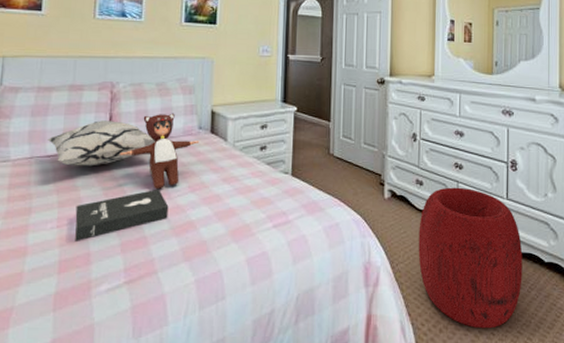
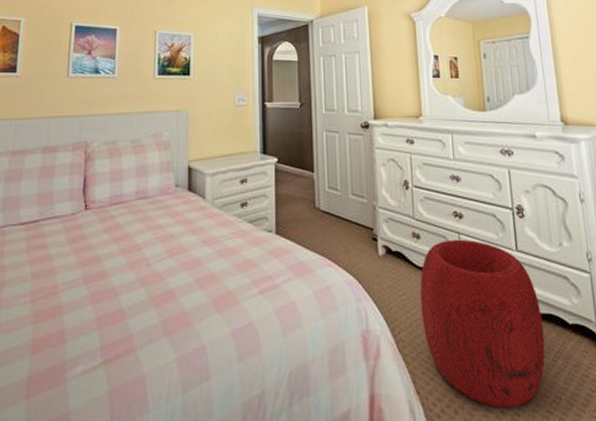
decorative pillow: present [47,120,155,166] -> none [21,182,131,234]
booklet: present [75,189,169,241] -> none [49,254,147,317]
toy figure: present [120,113,200,190] -> none [94,171,177,256]

